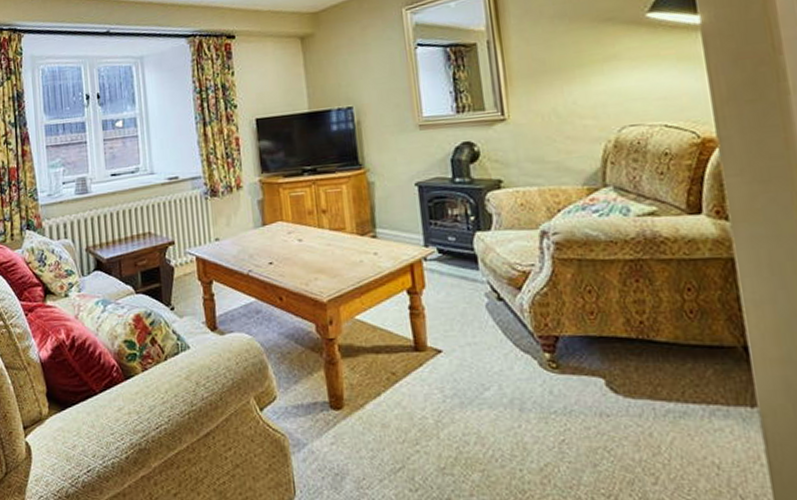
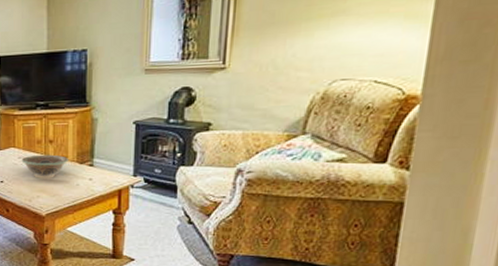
decorative bowl: none [291,226,348,257] -> present [21,154,69,178]

